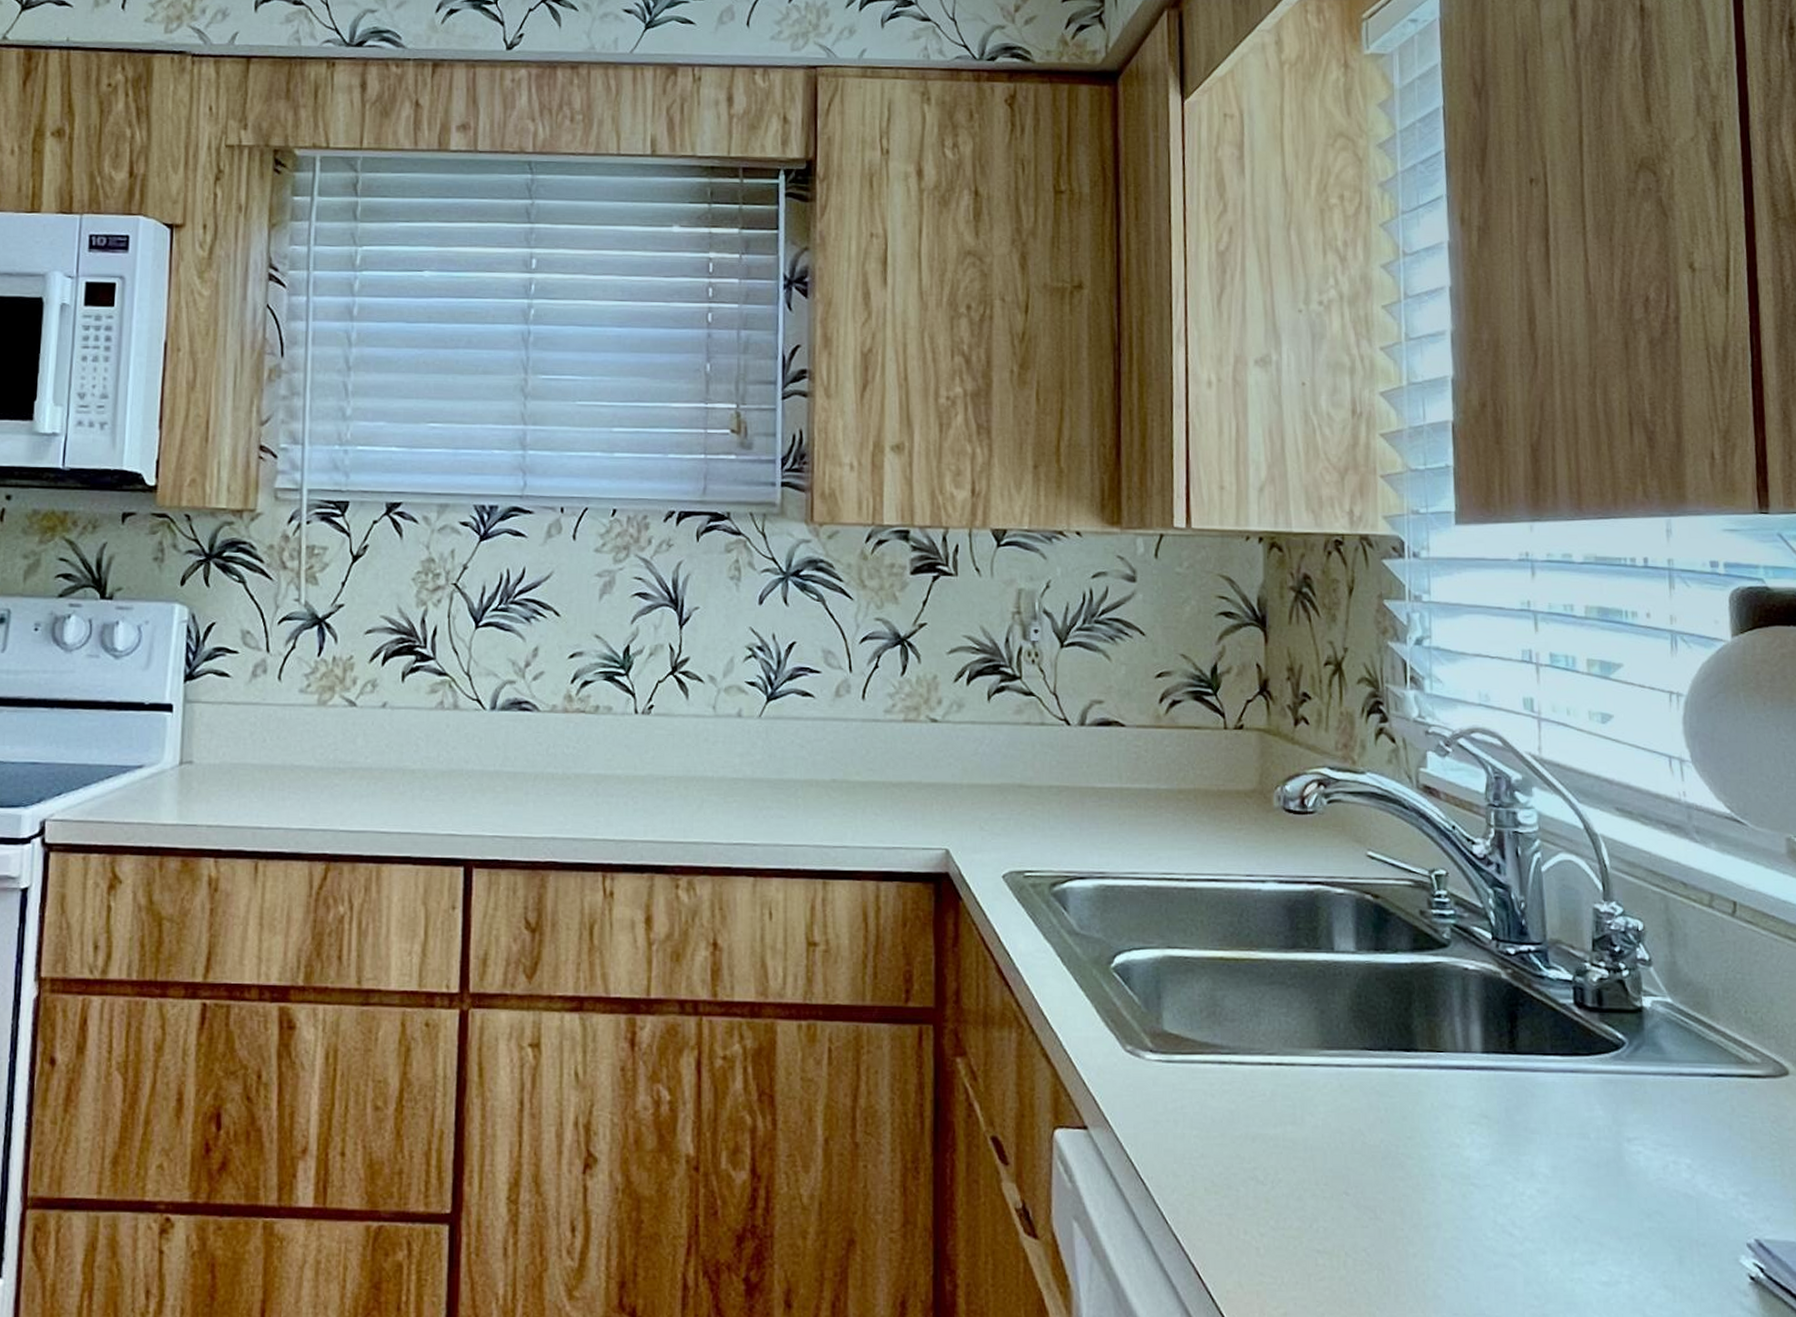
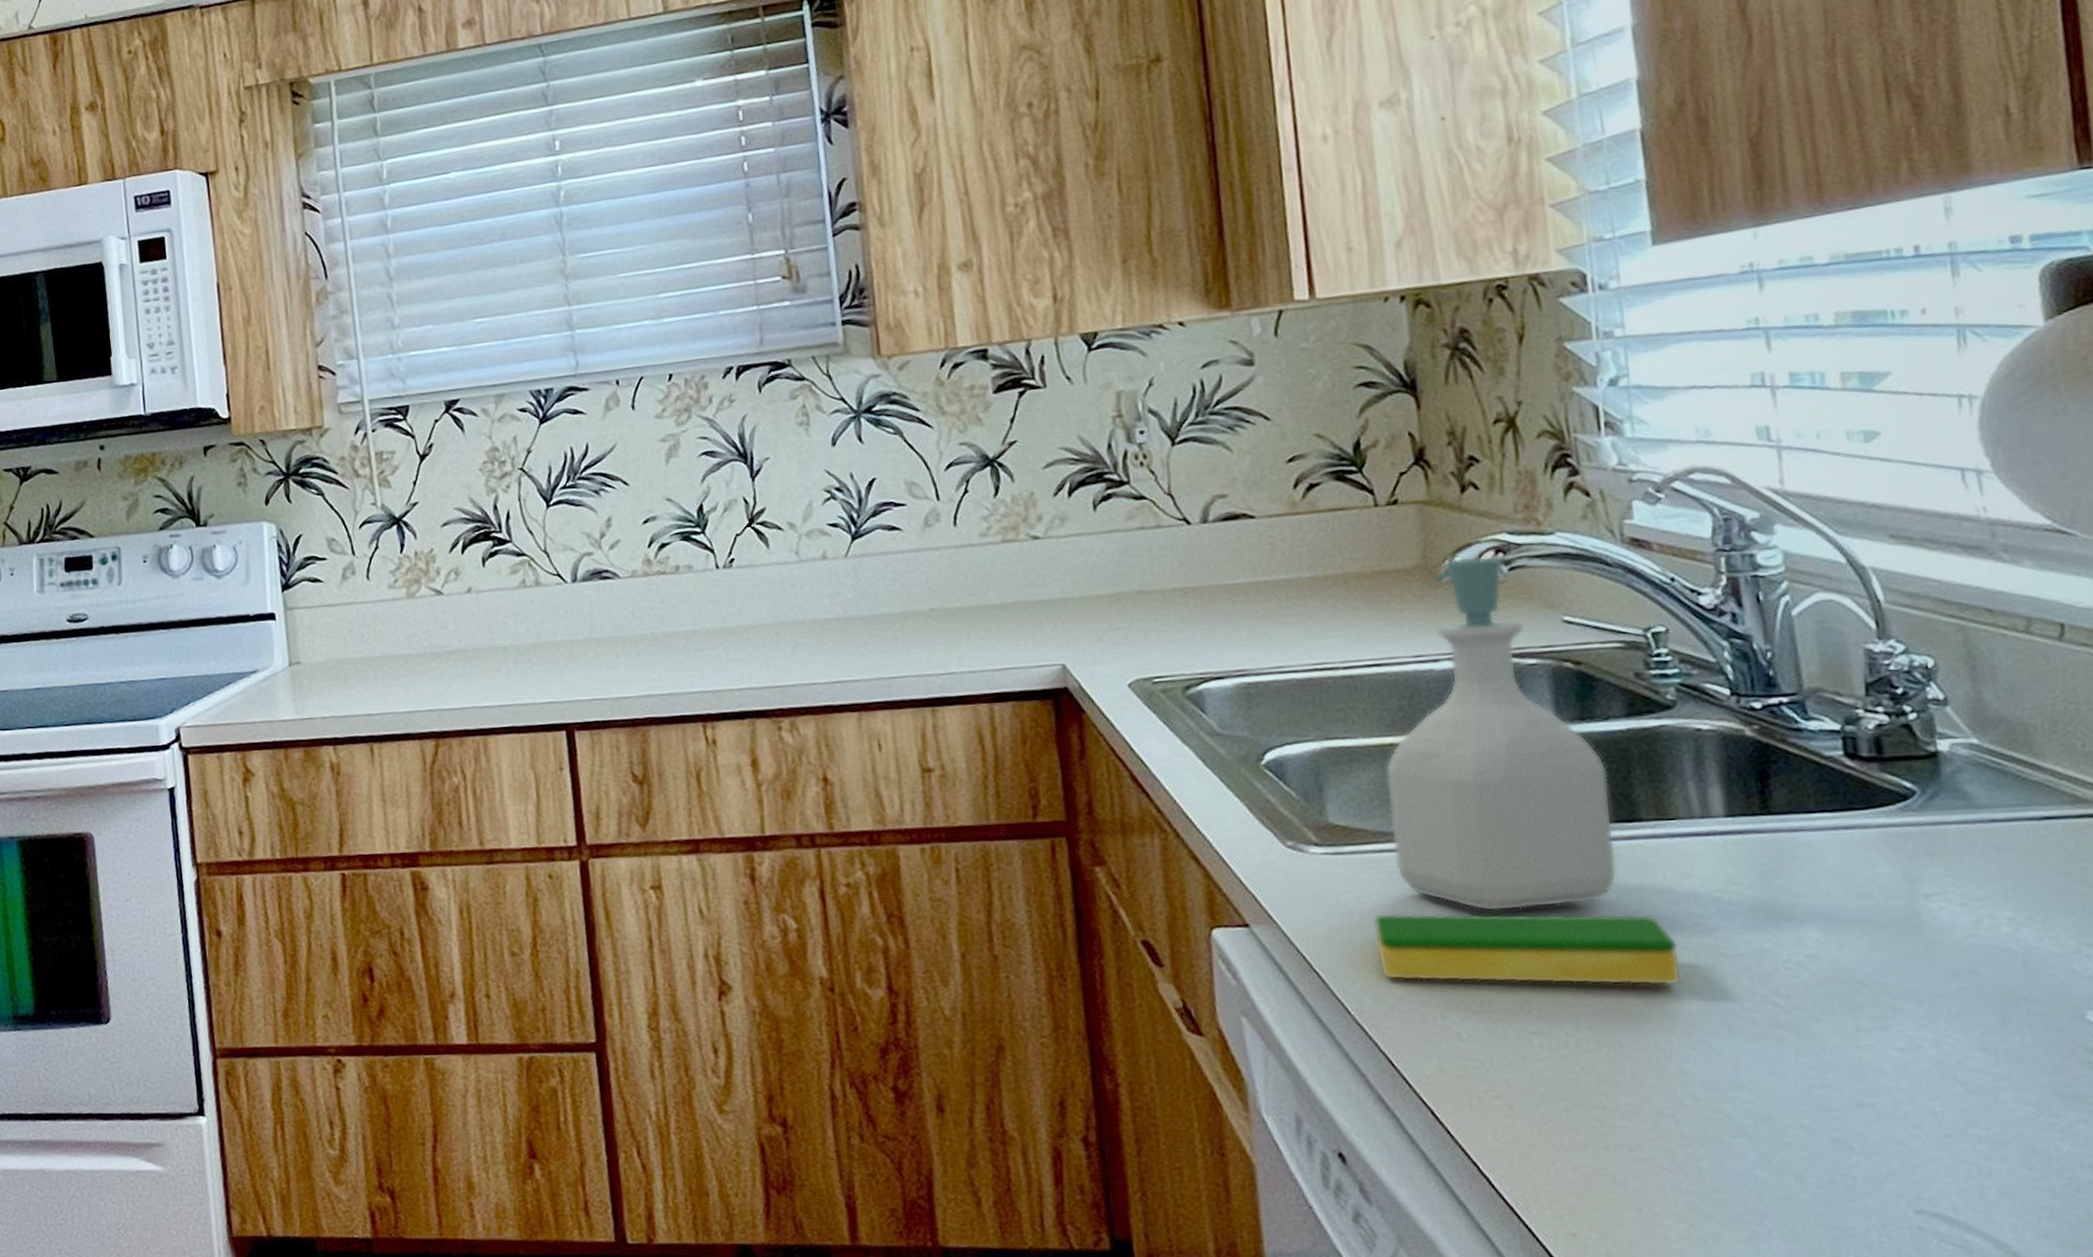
dish sponge: none [1194,1124,1440,1211] -> present [1374,913,1681,986]
soap bottle: none [1214,787,1396,1129] -> present [1385,556,1618,912]

